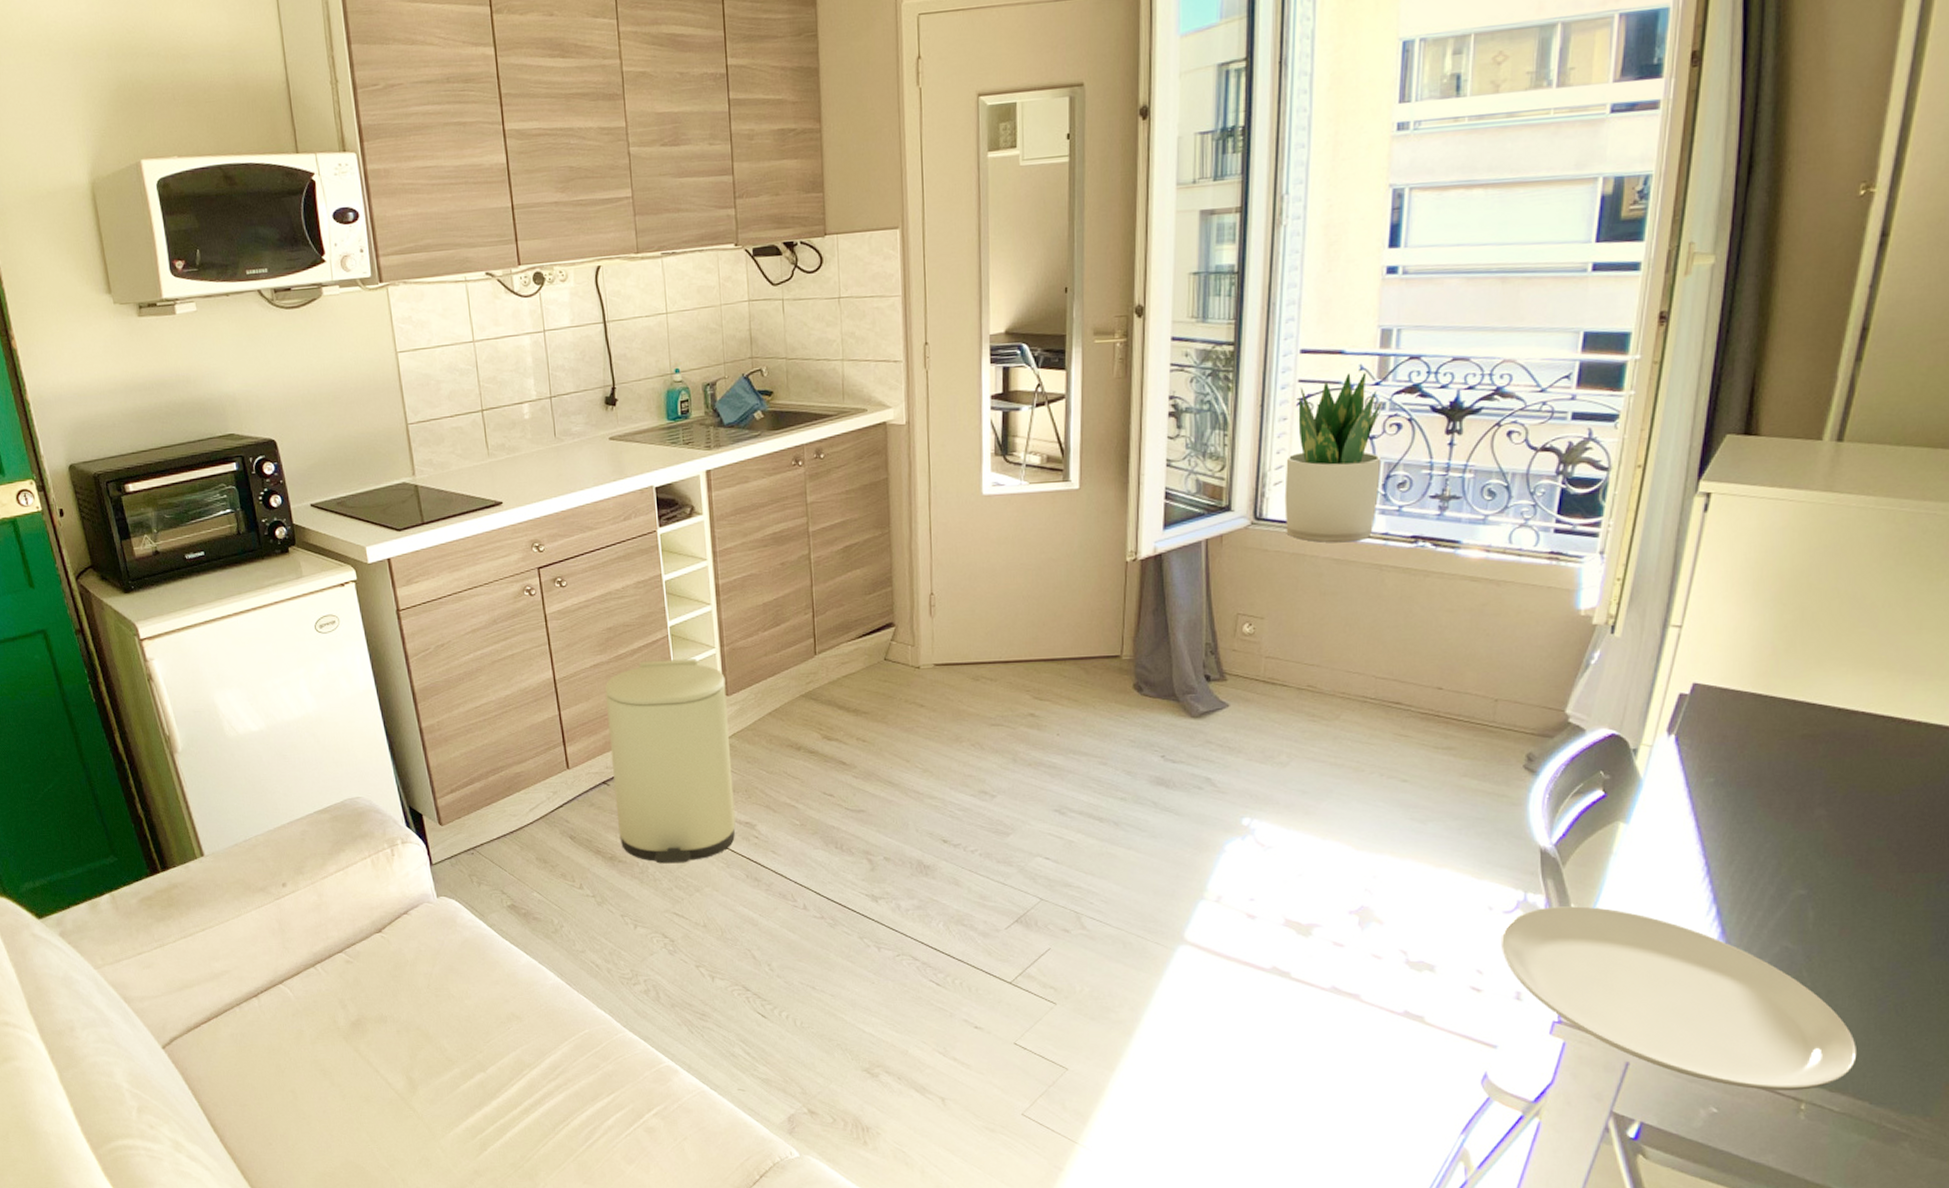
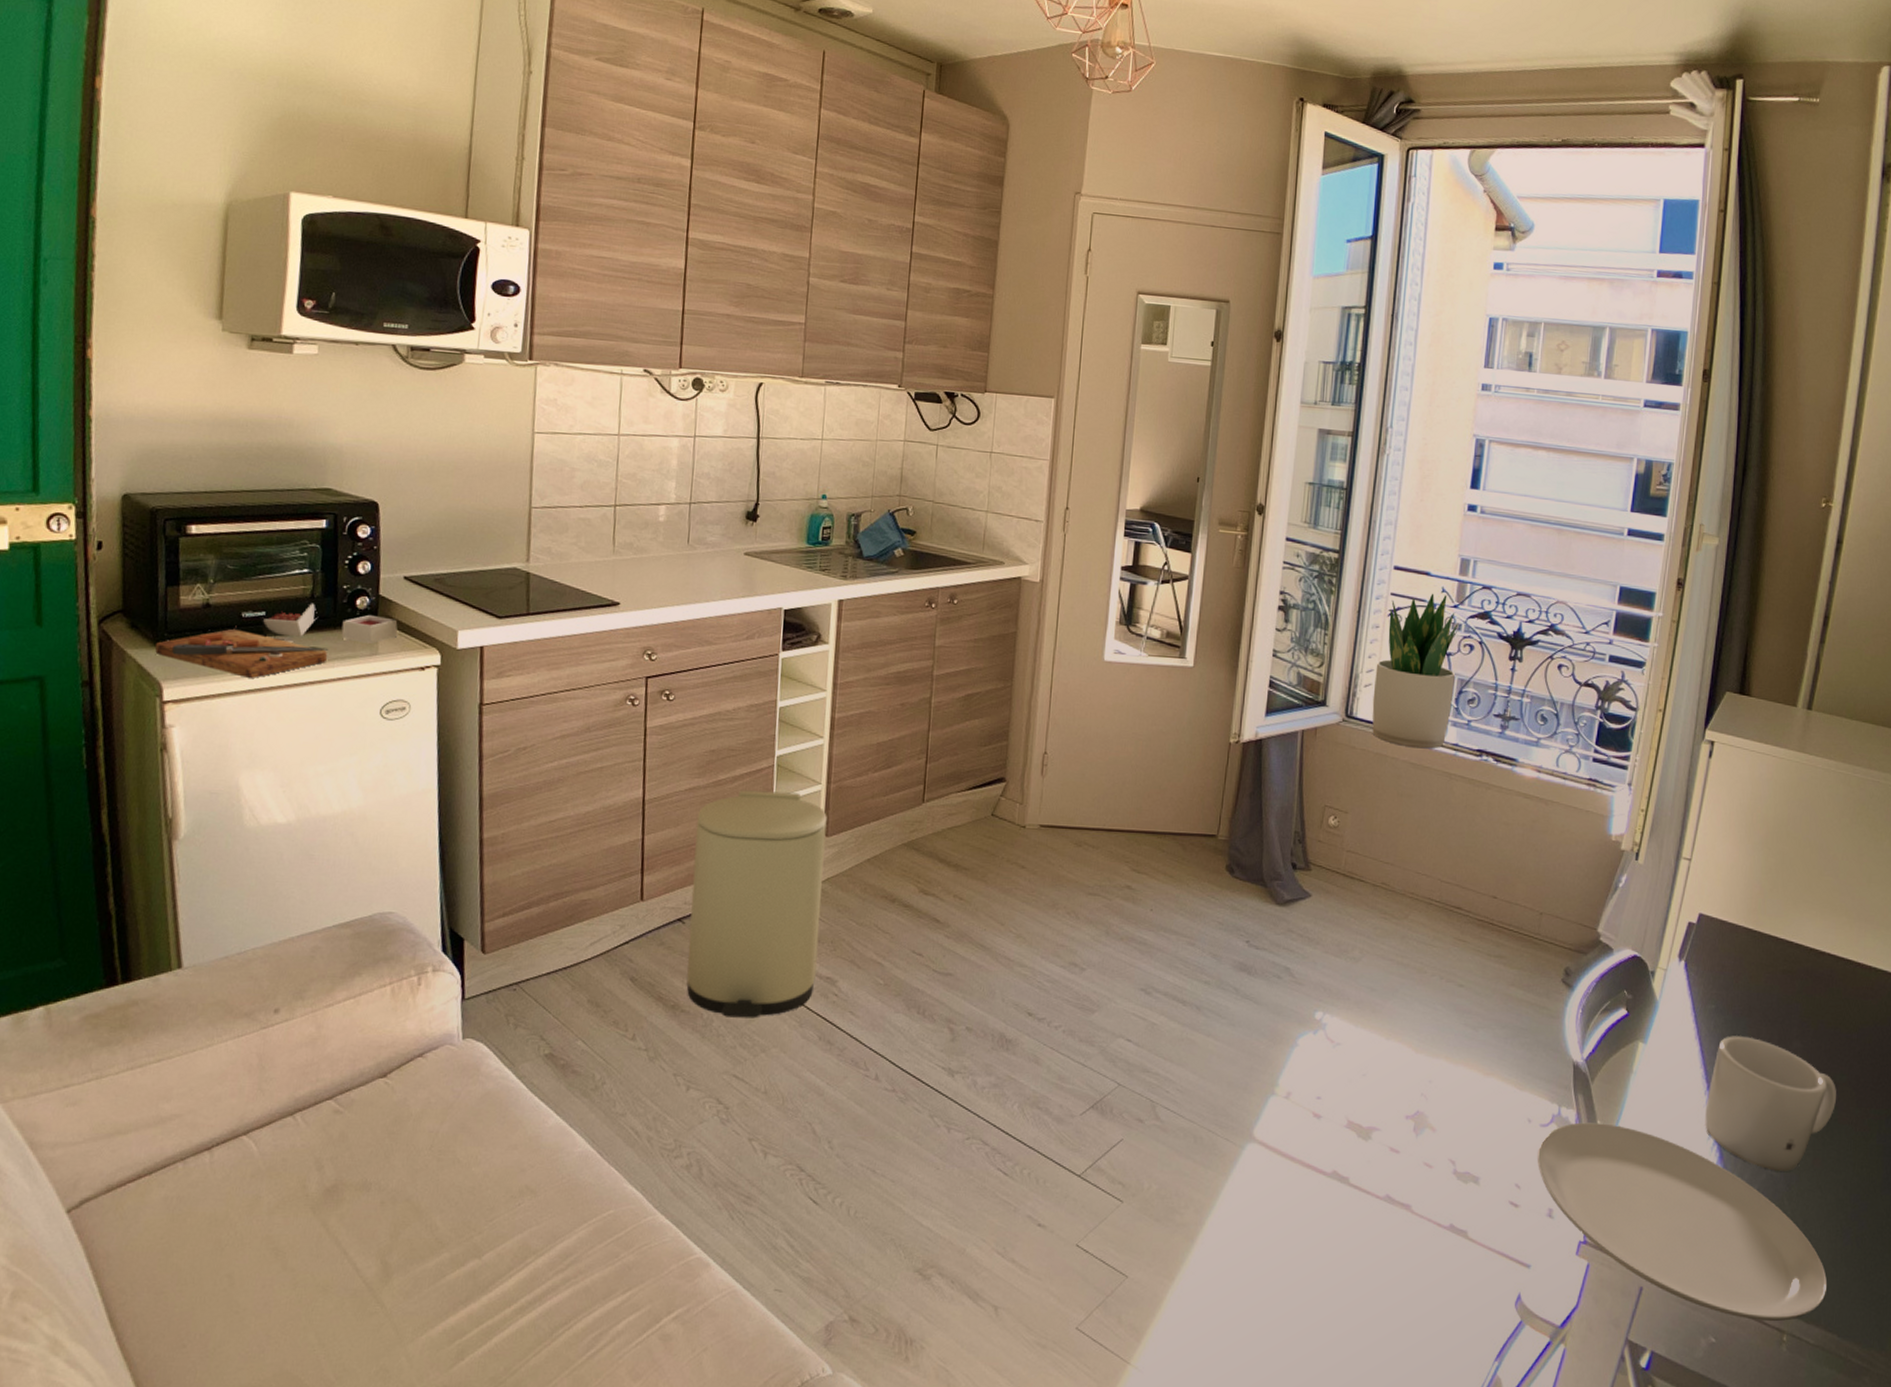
cutting board: none [124,539,315,611] -> present [155,603,398,678]
mug: none [1702,808,1871,943] -> present [1705,1036,1836,1171]

